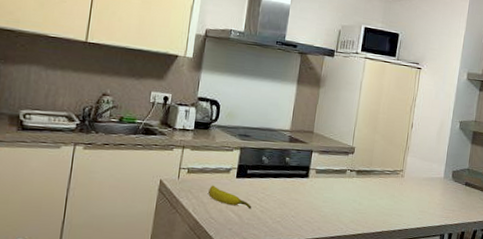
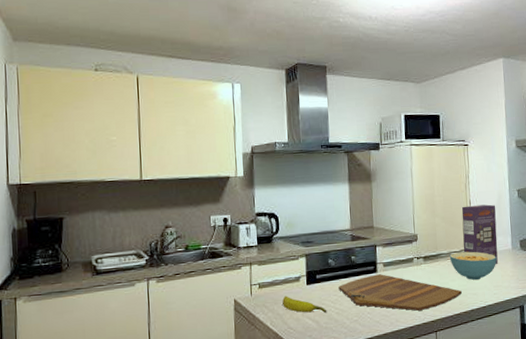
cutting board: none [267,179,388,223] -> present [338,274,462,311]
cereal bowl: none [382,171,428,202] -> present [449,251,497,280]
cereal box: none [396,128,437,190] -> present [461,204,498,264]

